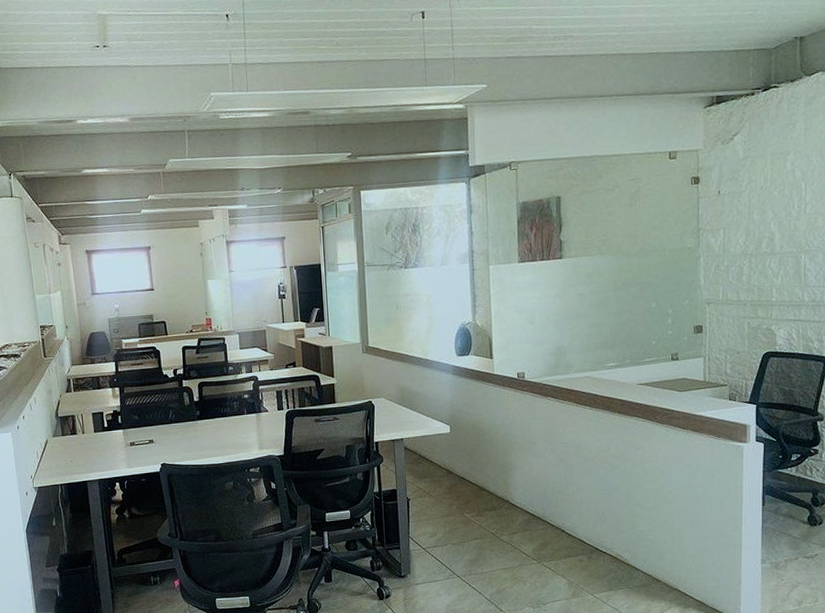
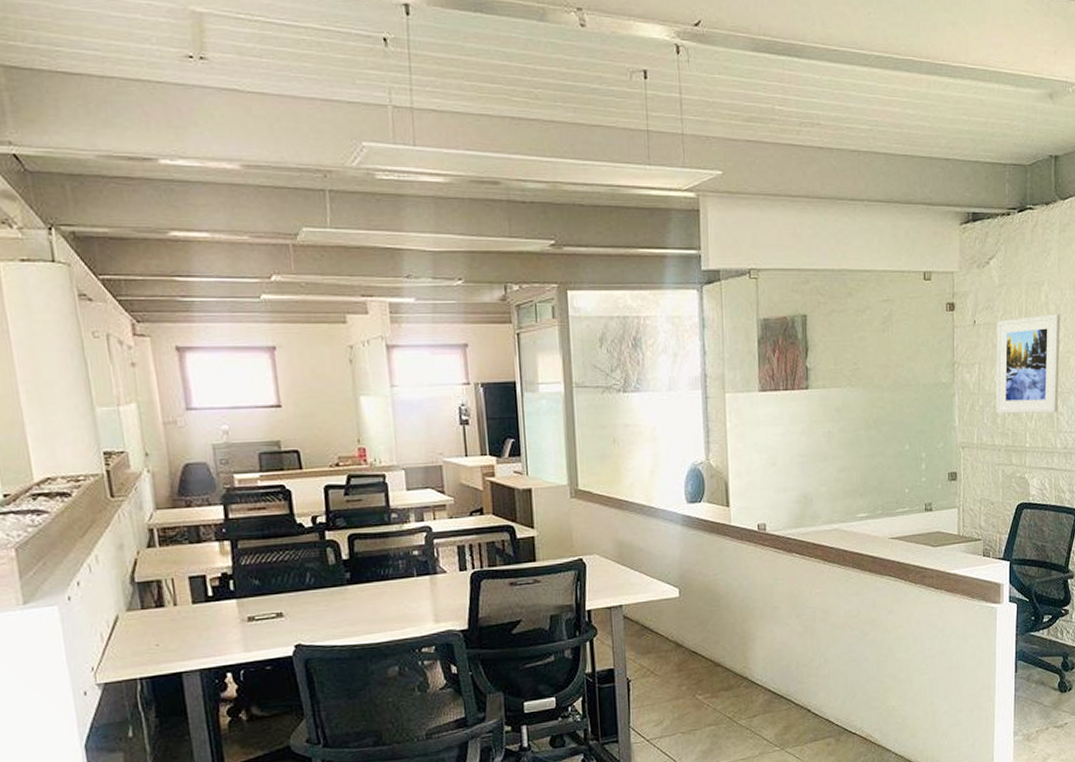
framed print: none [741,178,807,273] -> present [996,313,1060,414]

